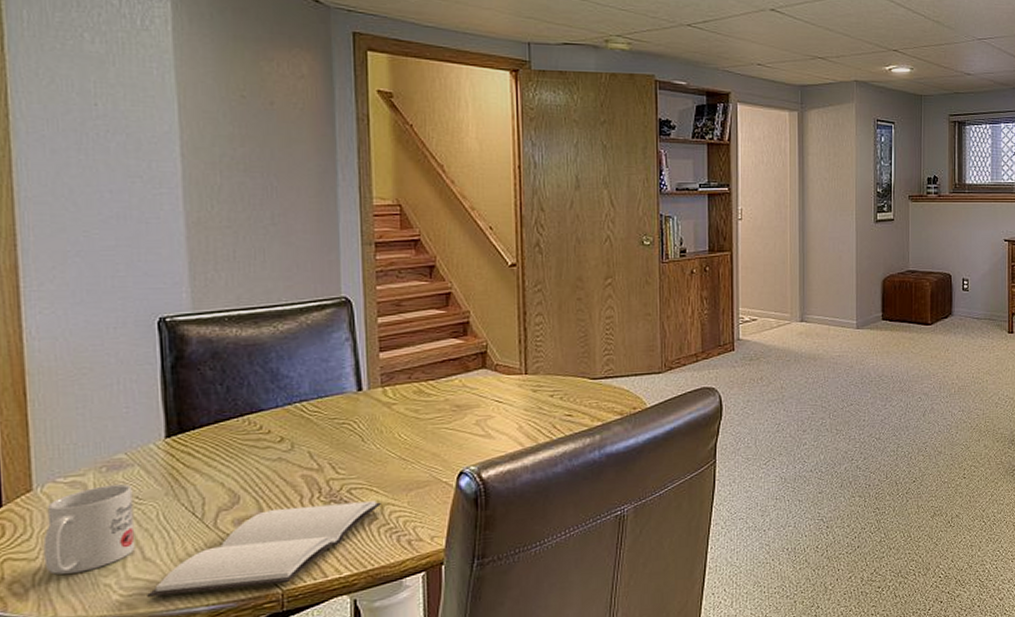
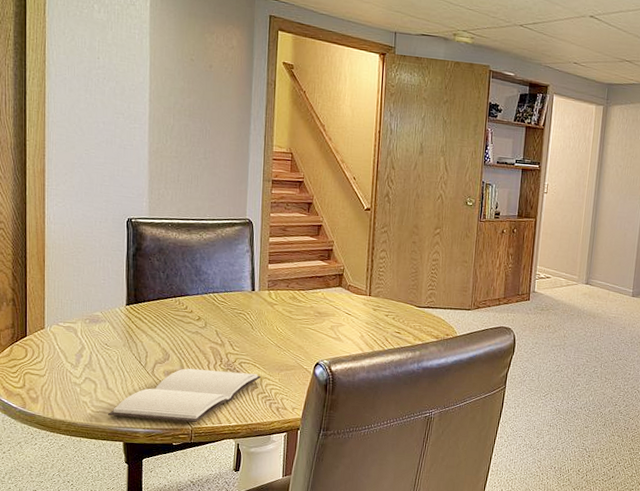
mug: present [43,484,136,575] -> none [49,332,104,390]

